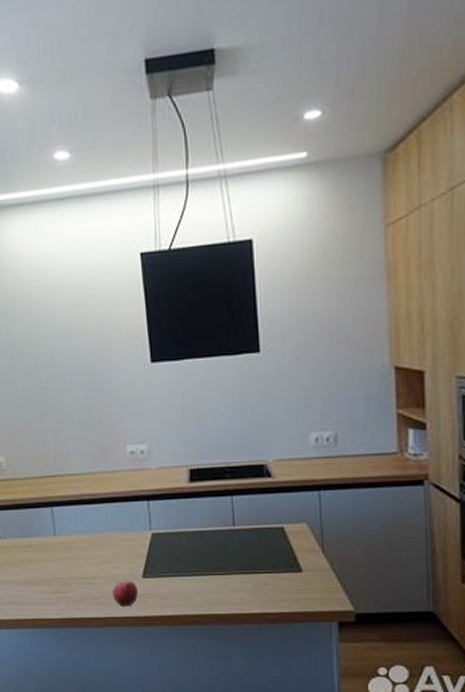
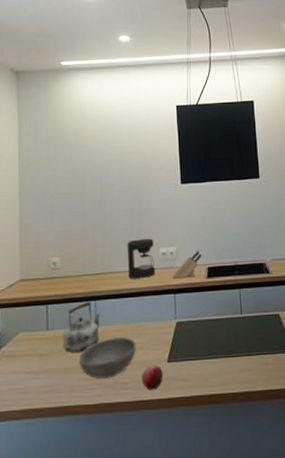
kettle: none [17,507,60,563] -> present [63,300,101,352]
bowl: none [38,549,104,592] -> present [78,337,136,379]
coffee maker: none [85,434,123,483] -> present [127,239,156,279]
knife block: none [145,448,182,483] -> present [173,250,202,279]

